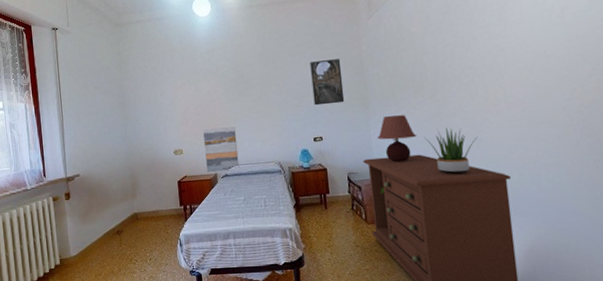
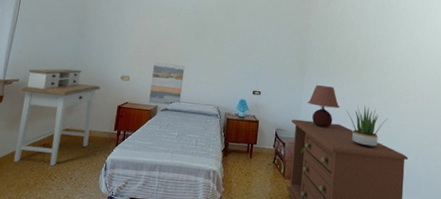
desk: none [84,153,158,252] -> present [14,68,101,166]
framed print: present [310,59,345,106] -> none [259,23,290,65]

